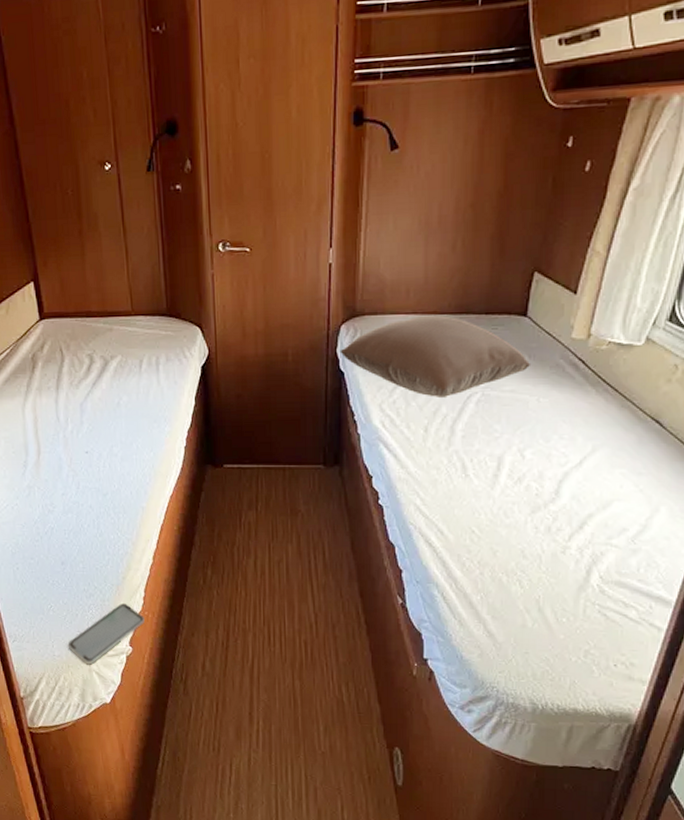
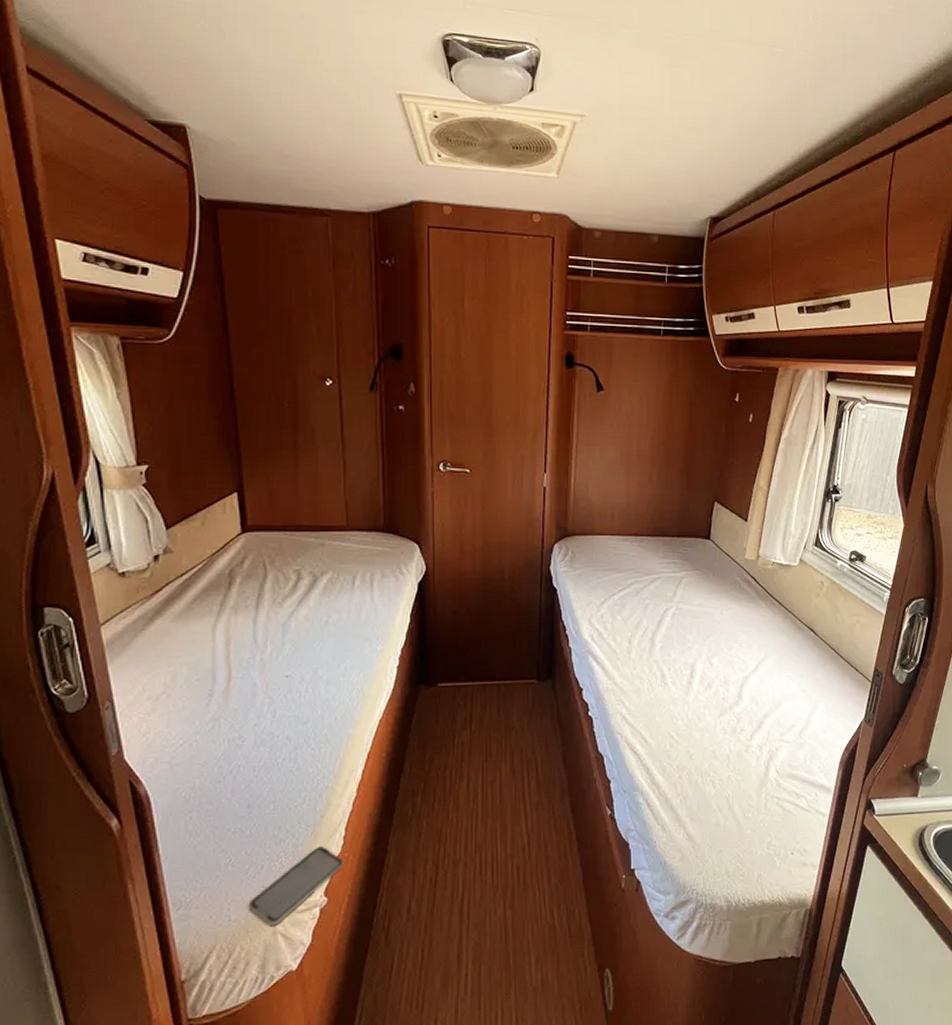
pillow: present [339,315,531,397] -> none [553,536,715,612]

